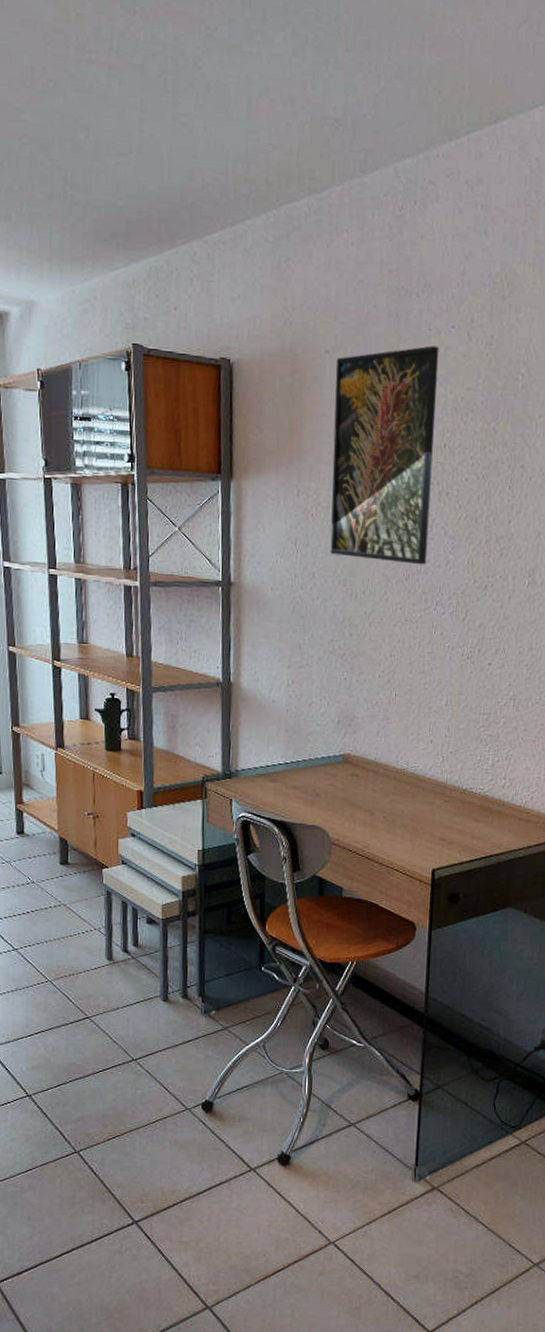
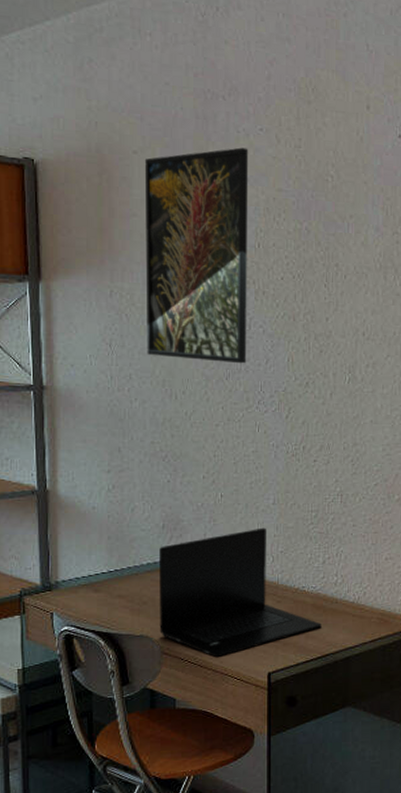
laptop: none [330,728,487,852] -> present [159,527,322,658]

